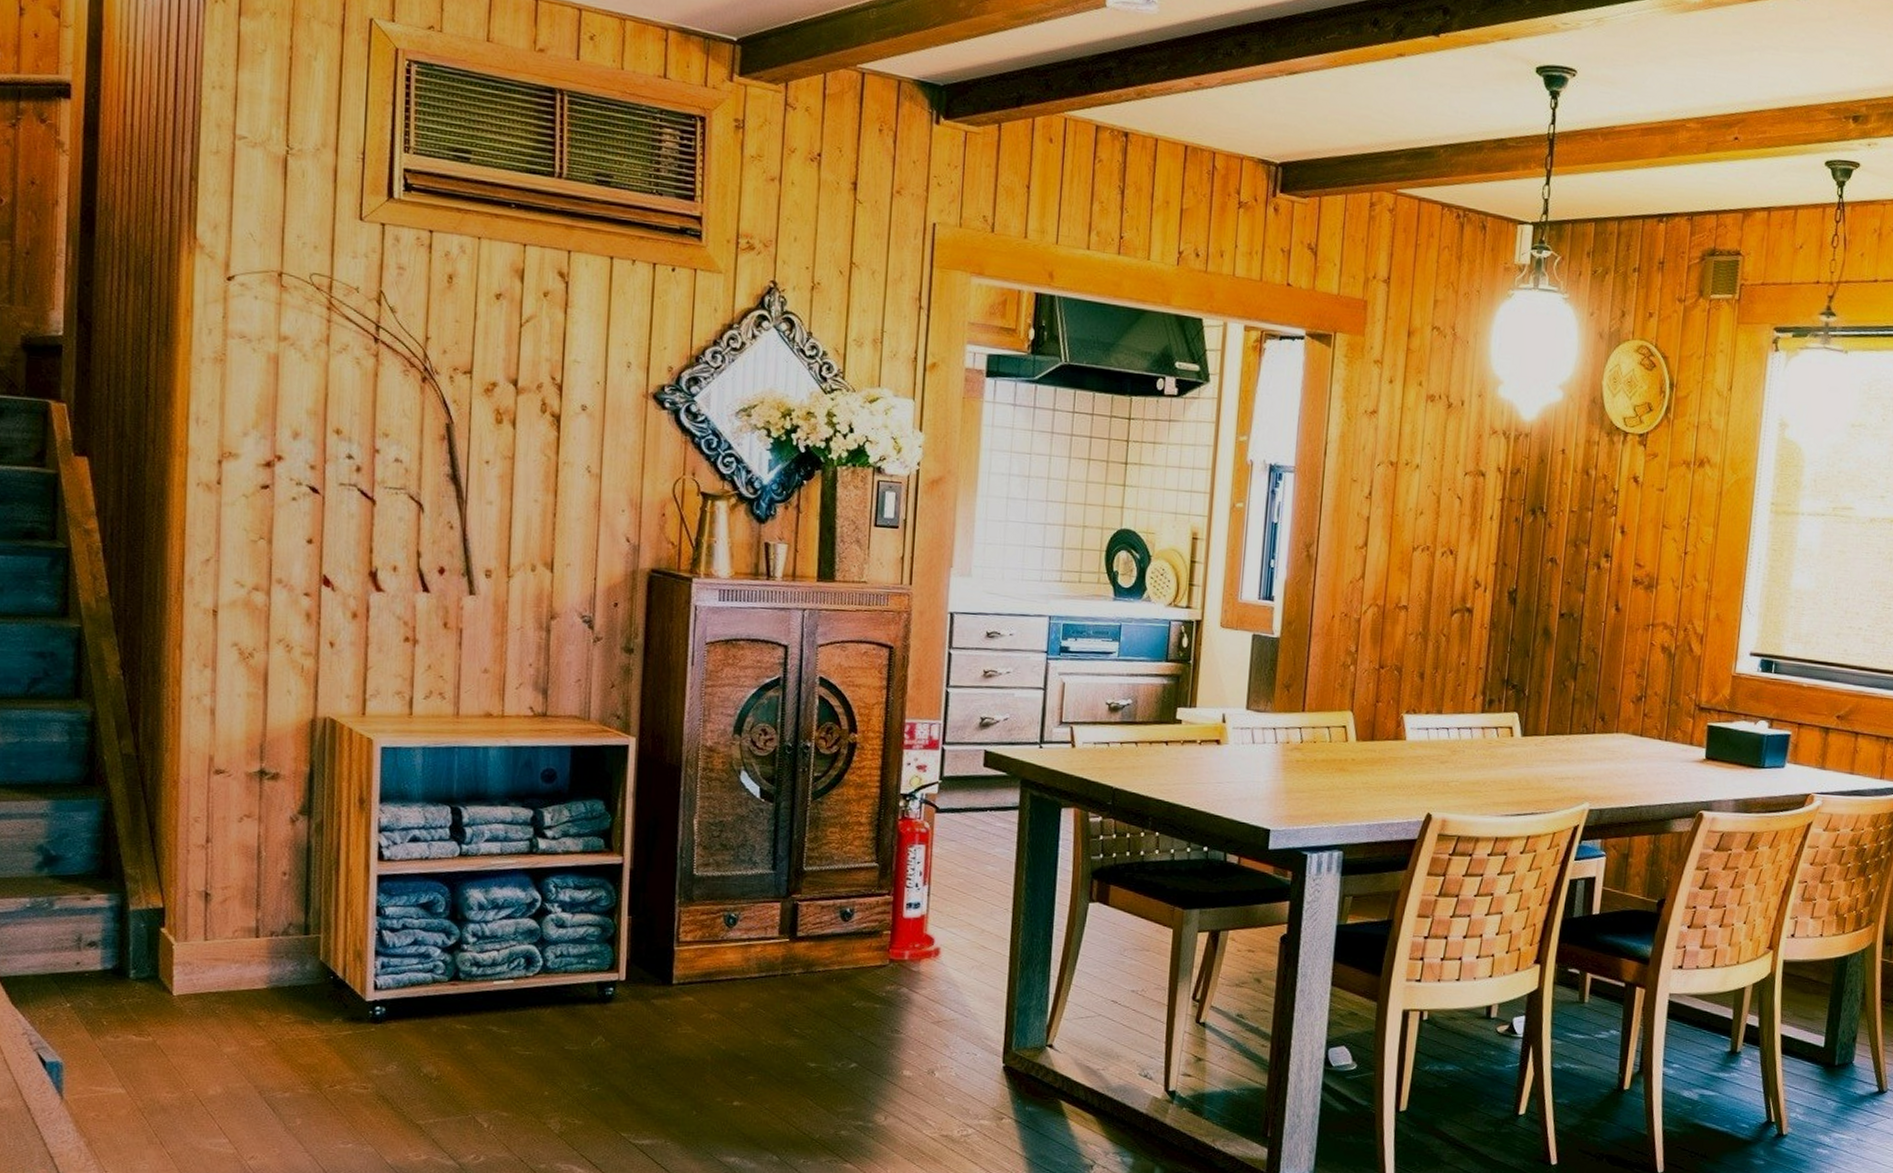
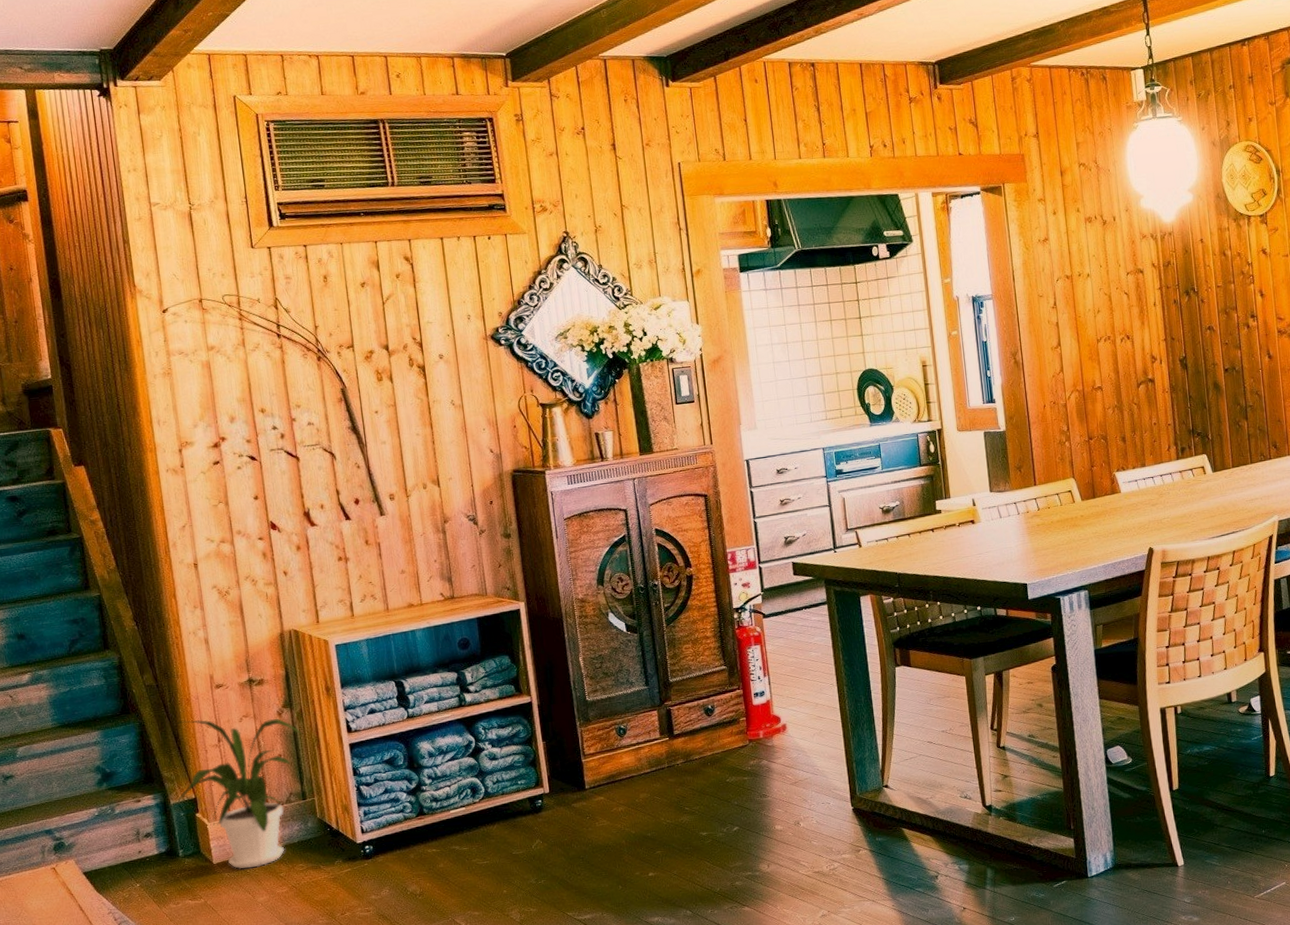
house plant: none [140,807,321,1009] -> present [178,718,304,870]

